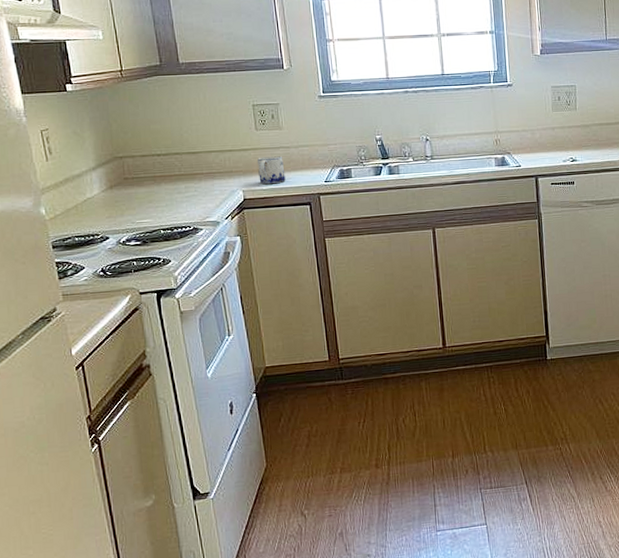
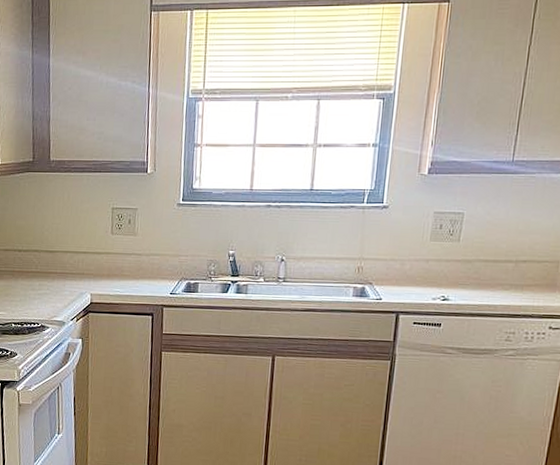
mug: present [258,156,286,185] -> none [107,262,133,291]

